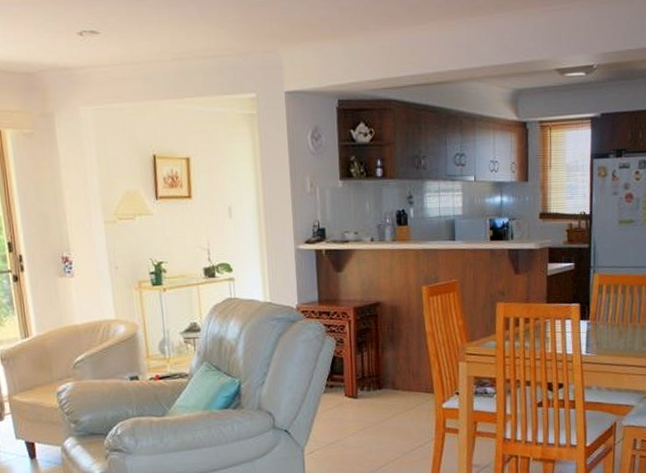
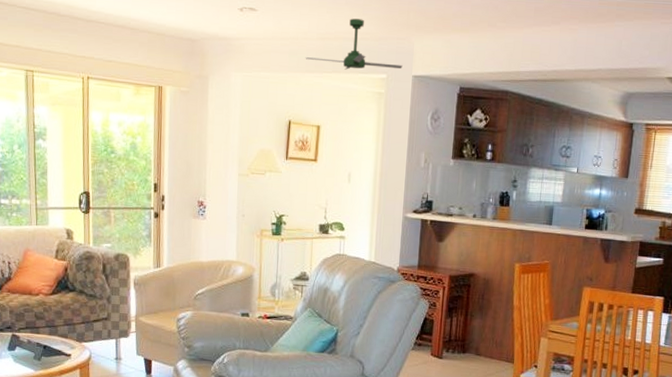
ceiling fan: none [162,33,273,92] -> present [305,18,403,70]

